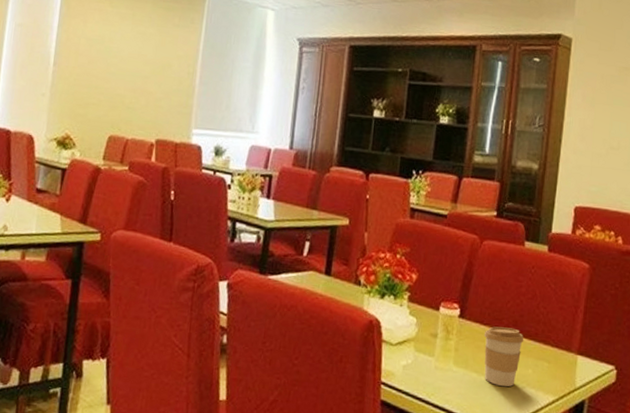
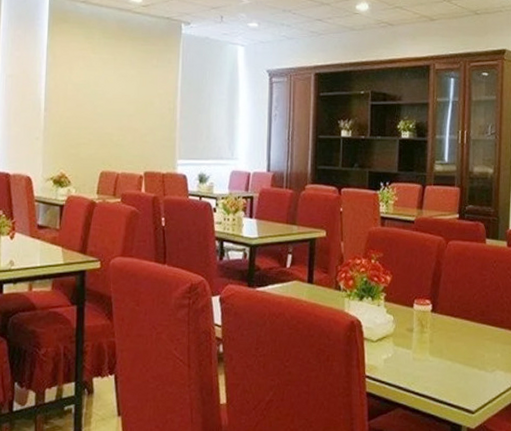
coffee cup: present [483,326,524,387] -> none [455,318,491,371]

